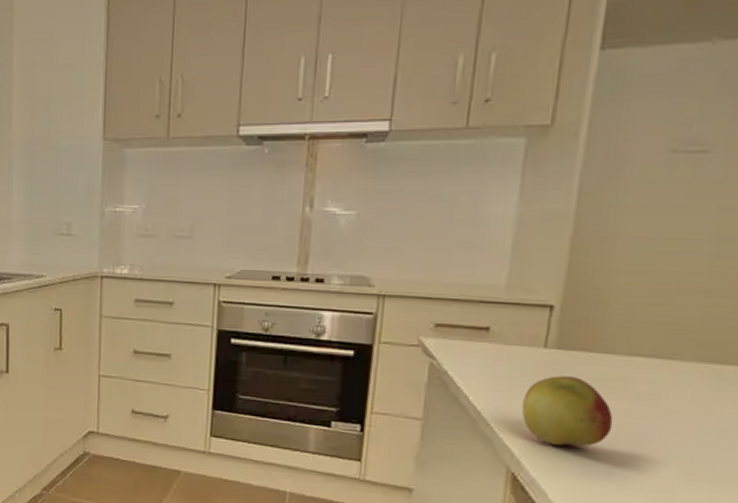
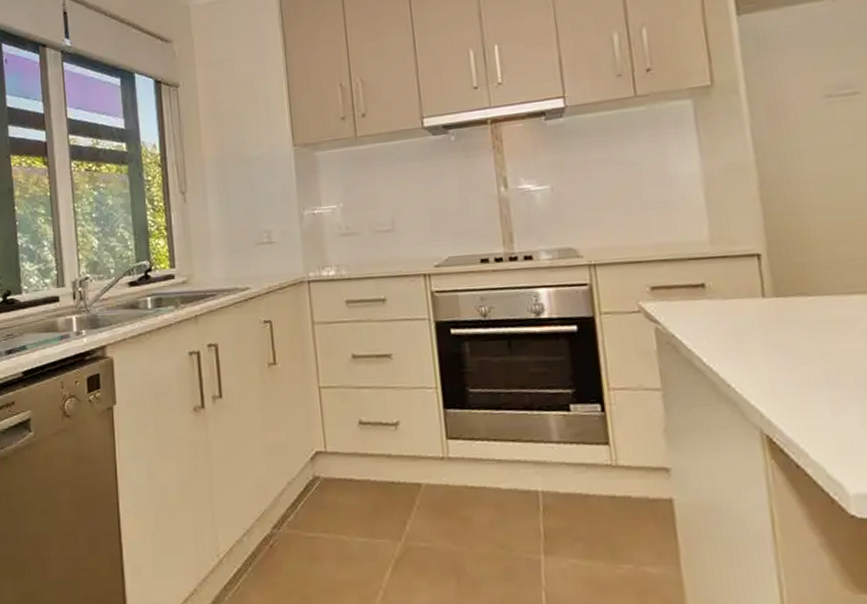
apple: present [521,376,614,447] -> none [756,323,853,399]

